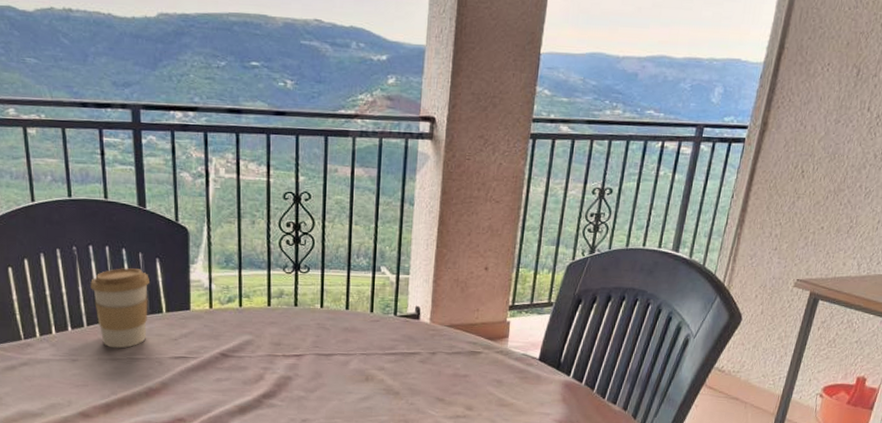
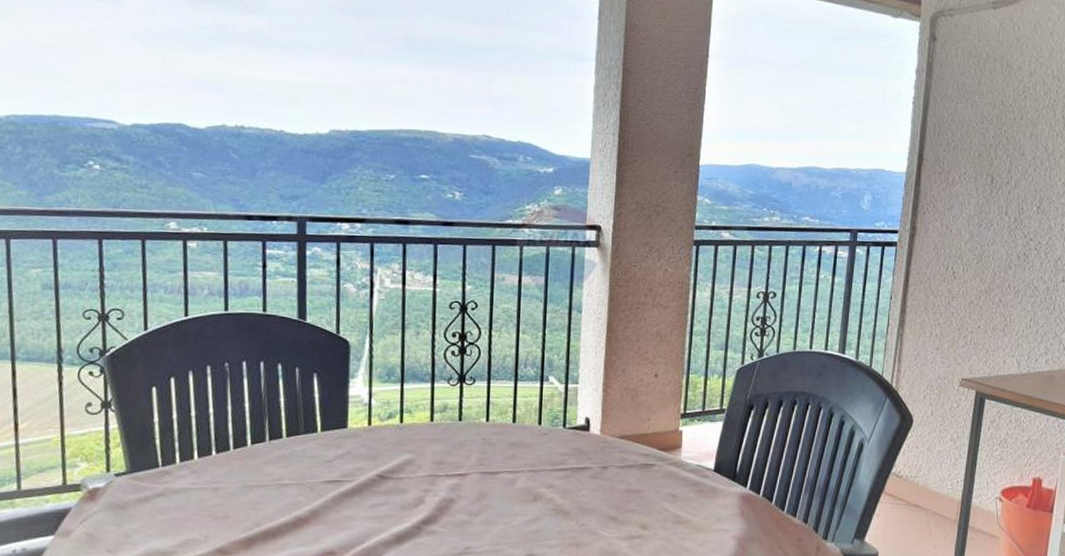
coffee cup: present [90,268,149,349] -> none [241,384,305,474]

